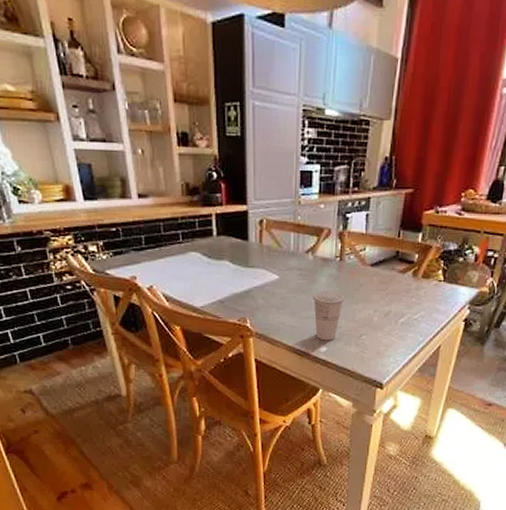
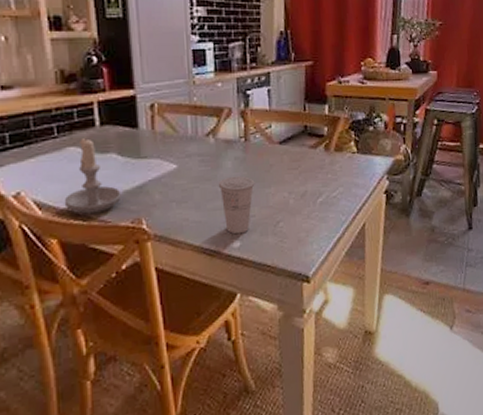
candle: none [186,244,231,309] -> present [64,137,122,214]

